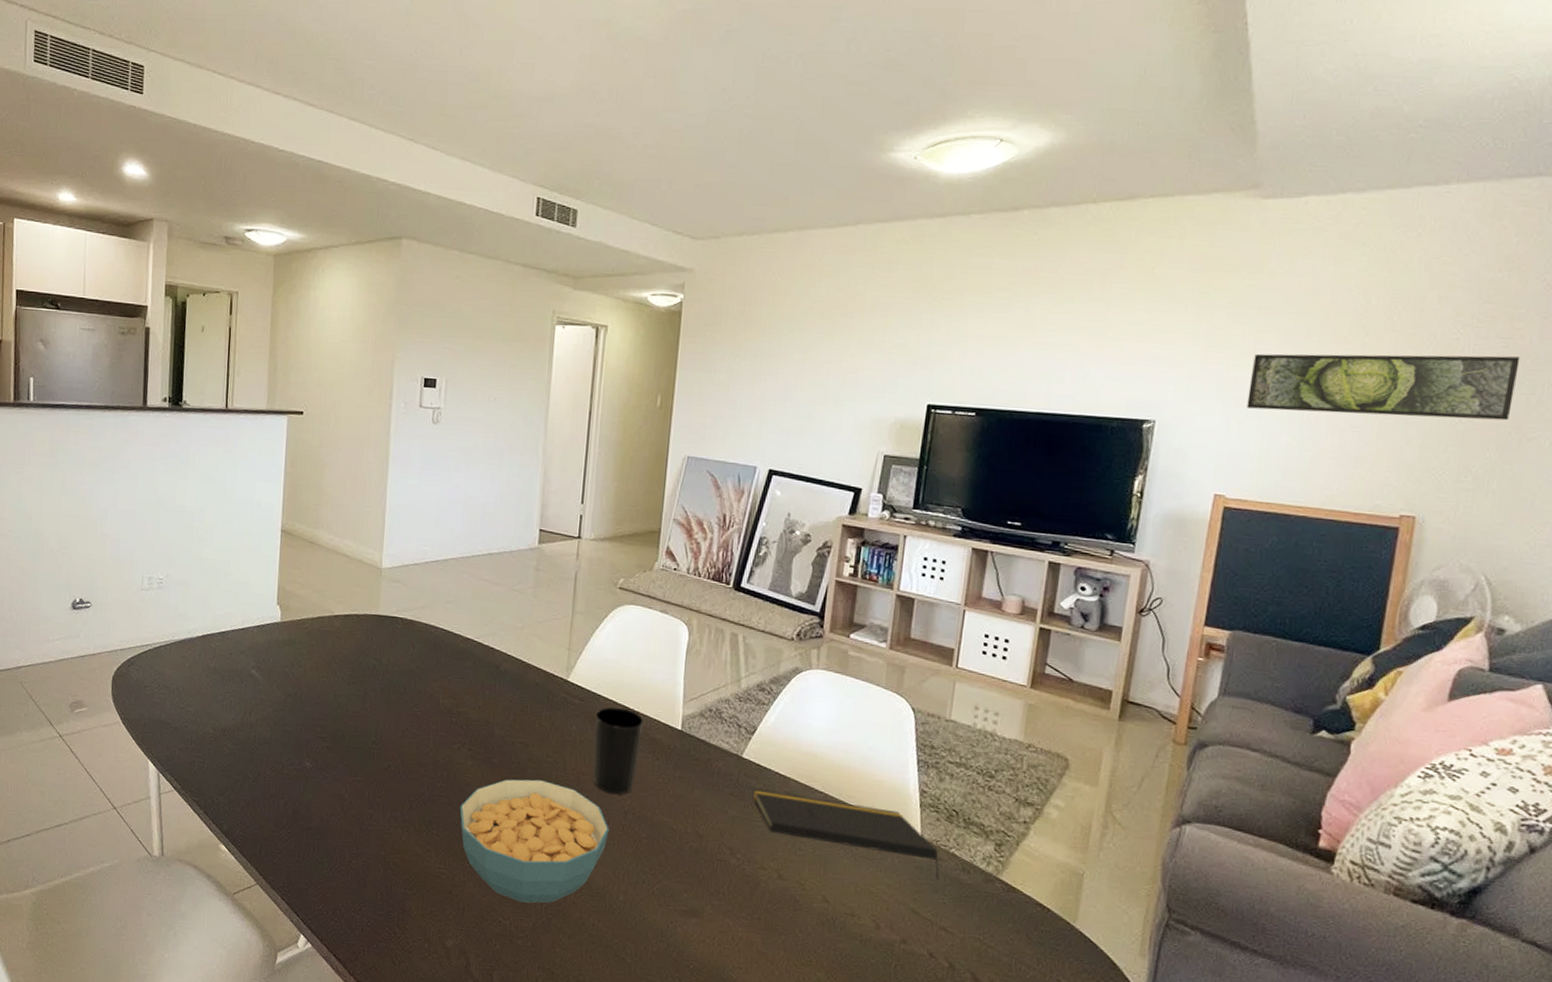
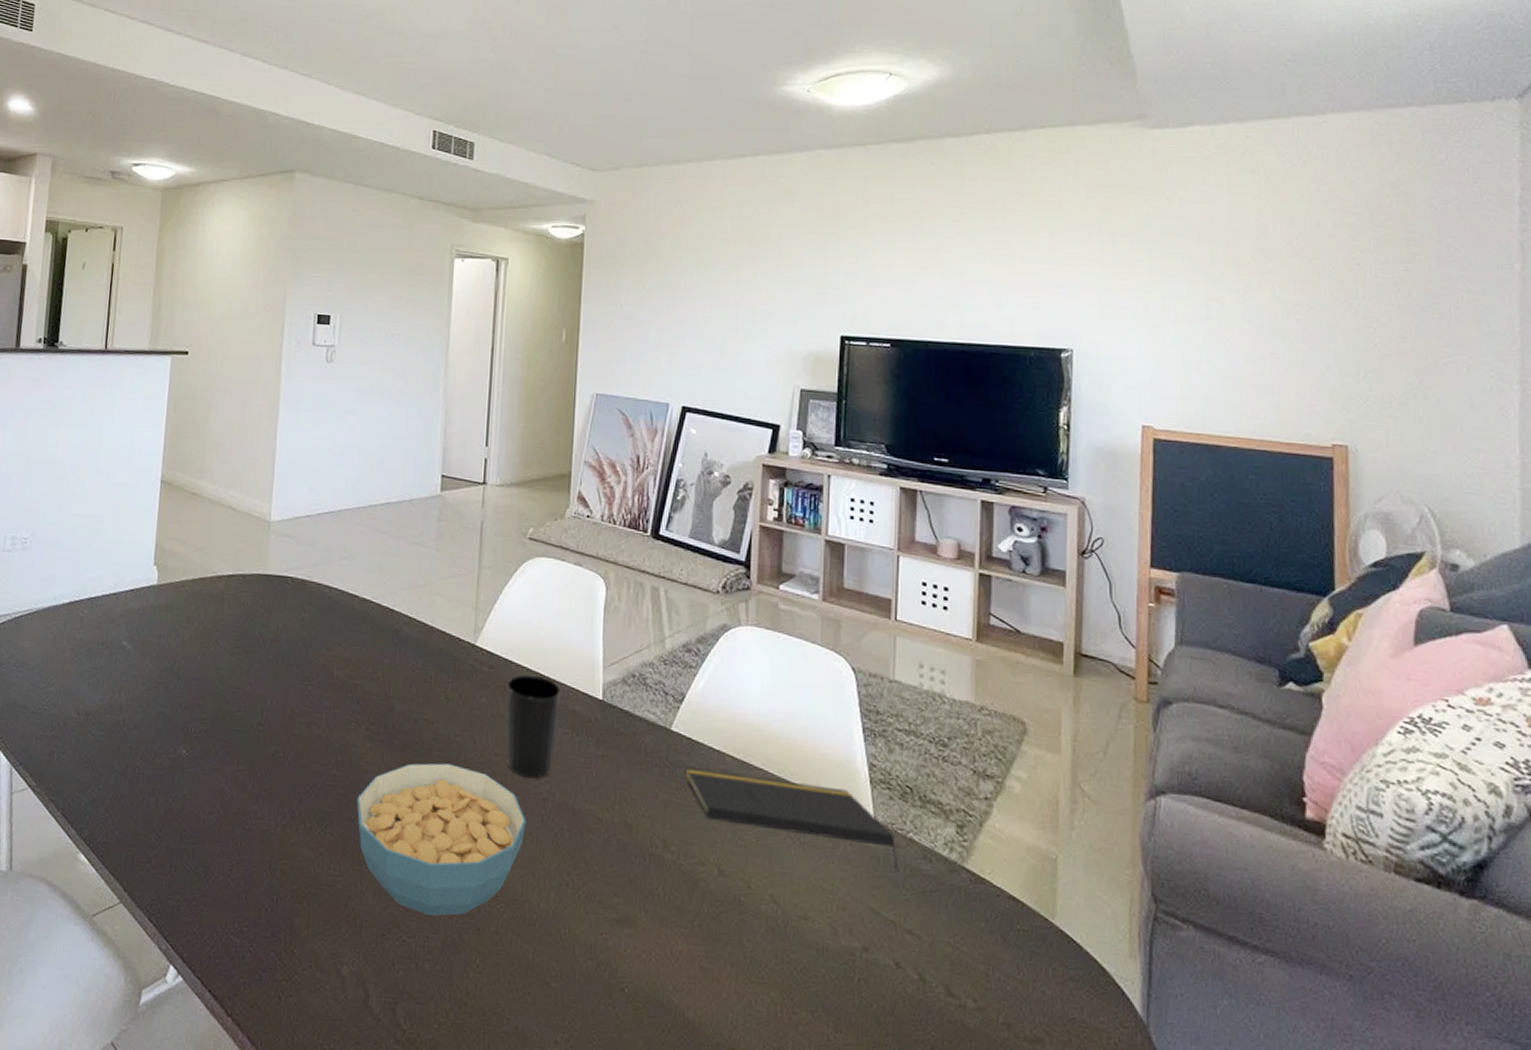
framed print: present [1246,353,1520,421] -> none [1162,280,1423,345]

